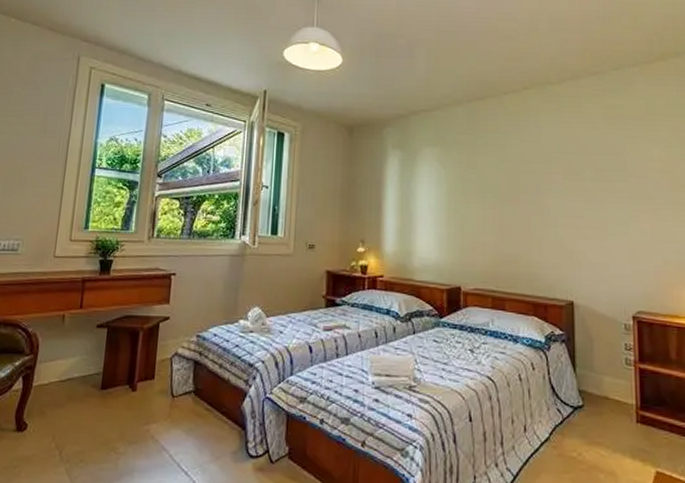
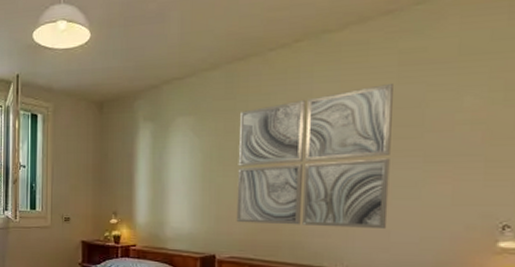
wall art: none [479,133,606,263] -> present [236,84,393,230]

